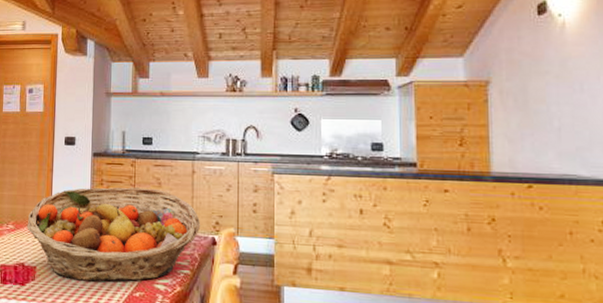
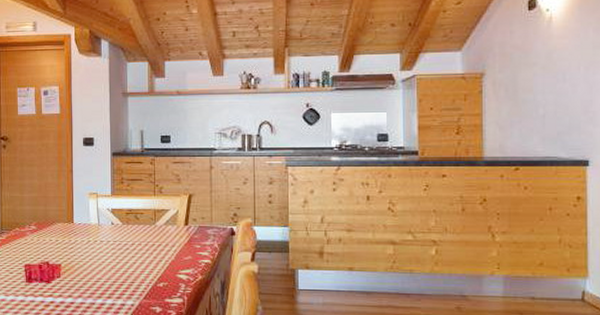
fruit basket: present [27,187,201,283] -> none [49,184,220,277]

